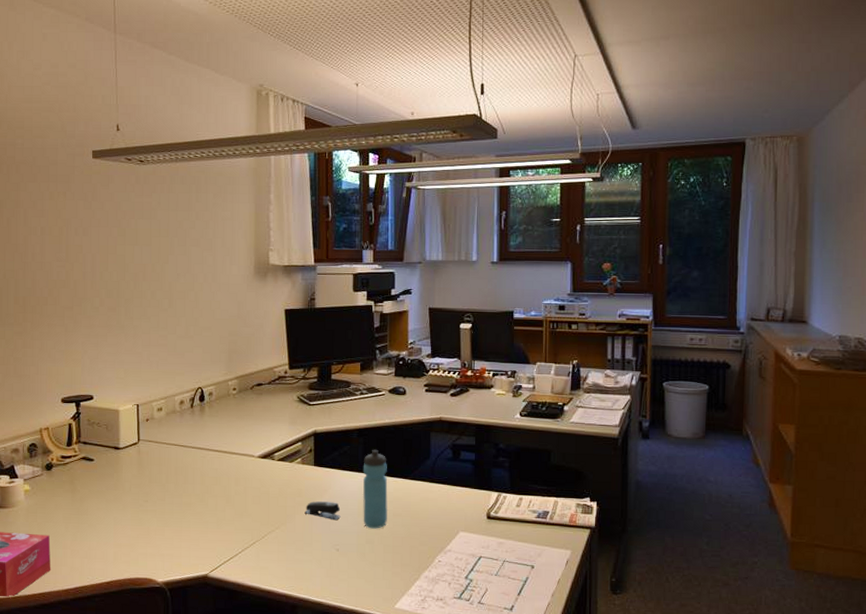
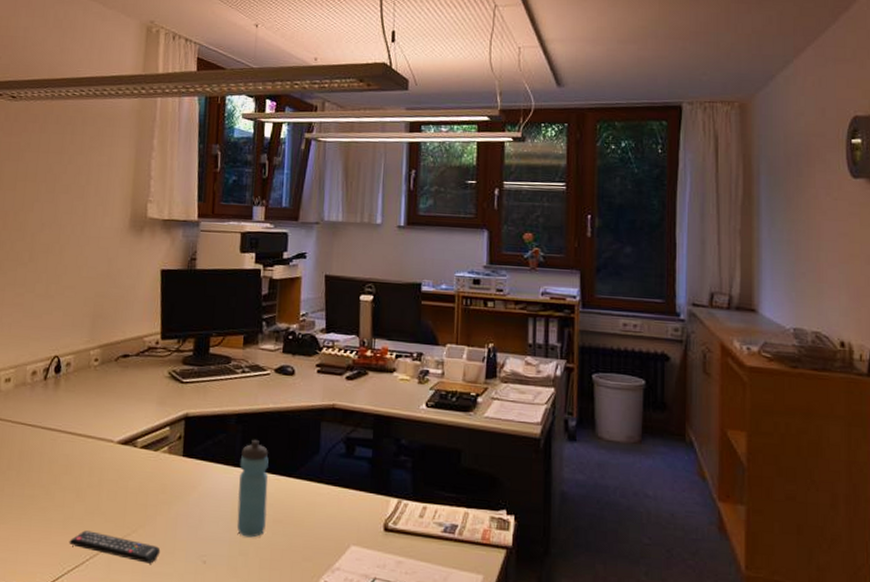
remote control: none [223,529,301,553] -> present [69,530,161,564]
stapler: present [304,501,341,520] -> none [168,500,211,524]

